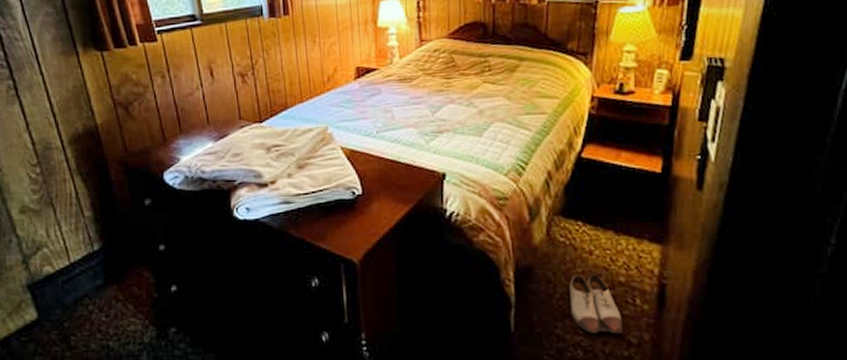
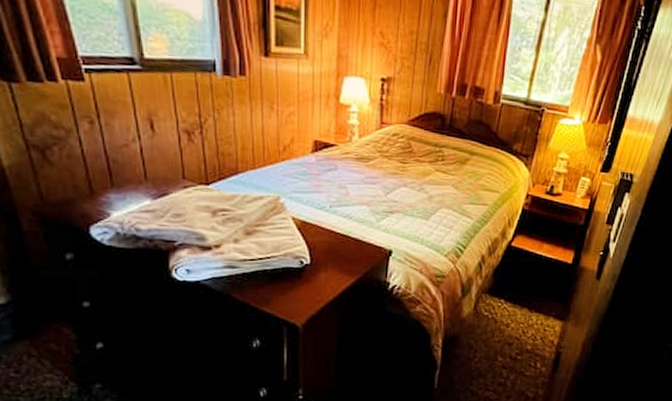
shoe: present [569,273,624,333] -> none [485,342,525,389]

